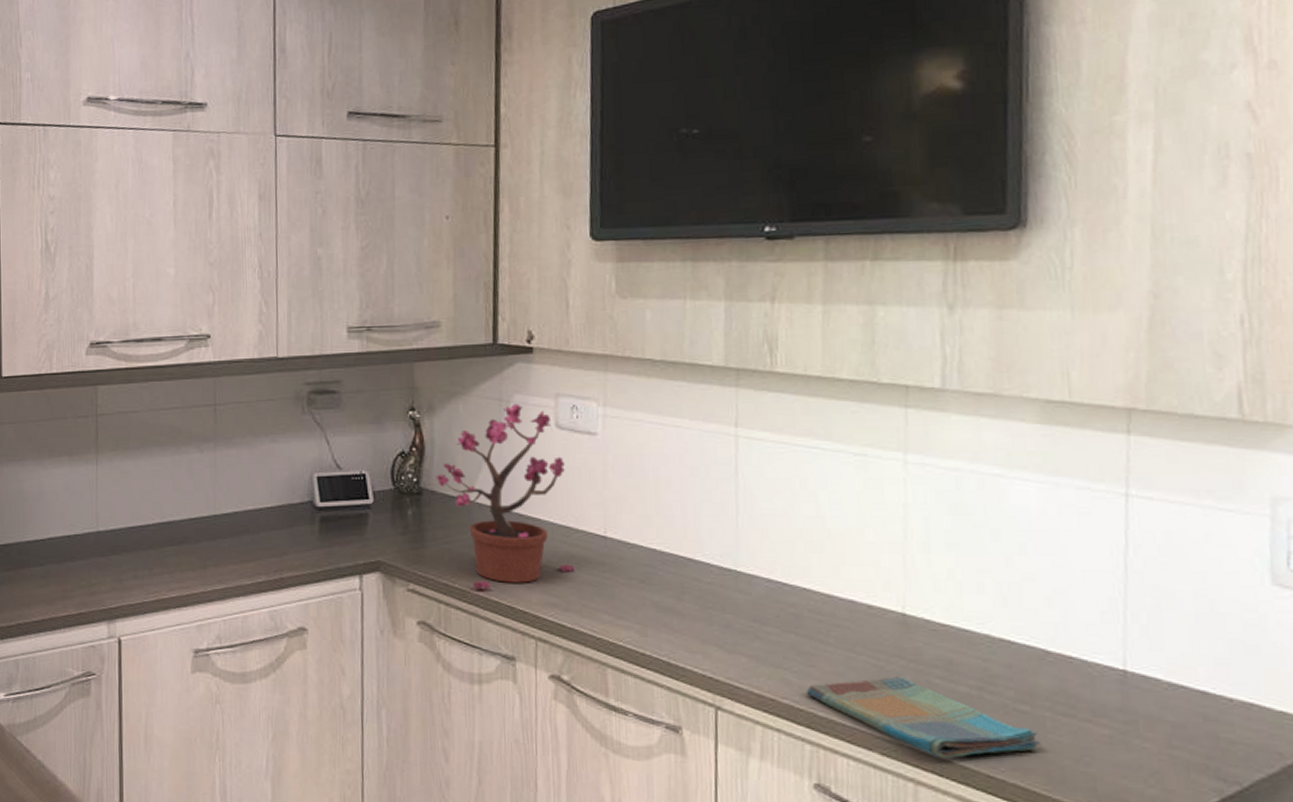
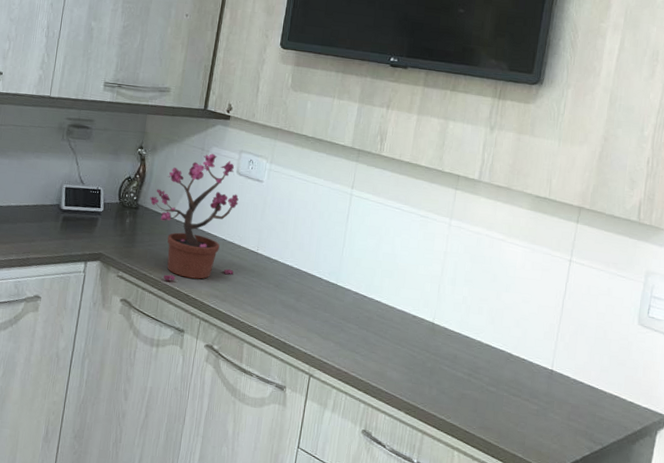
dish towel: present [805,677,1041,759] -> none [366,363,498,419]

